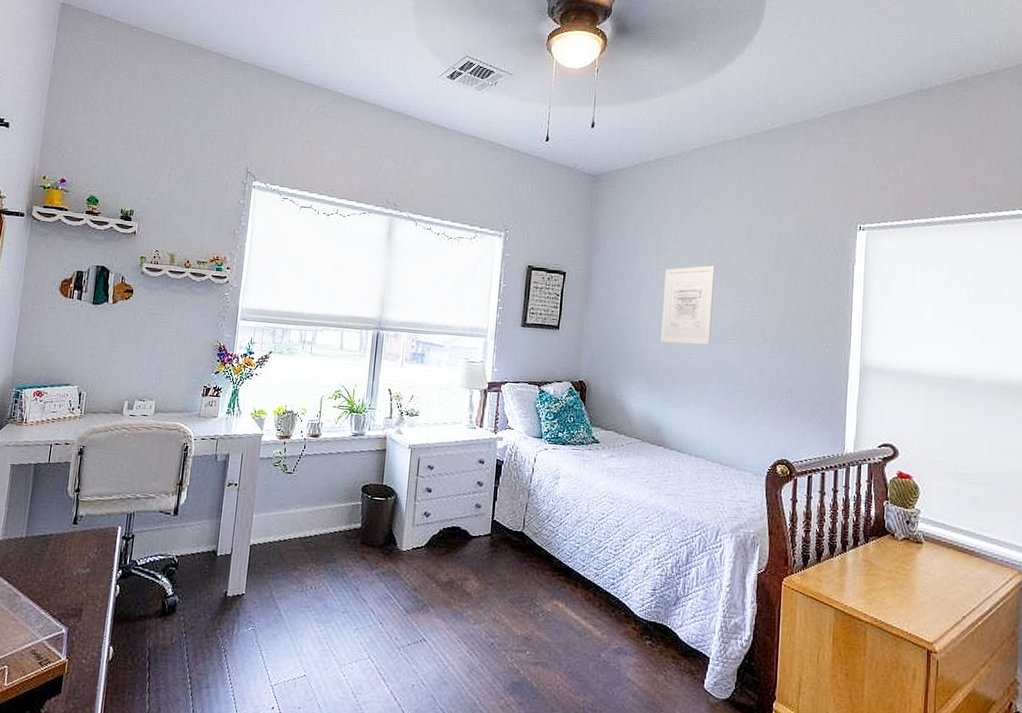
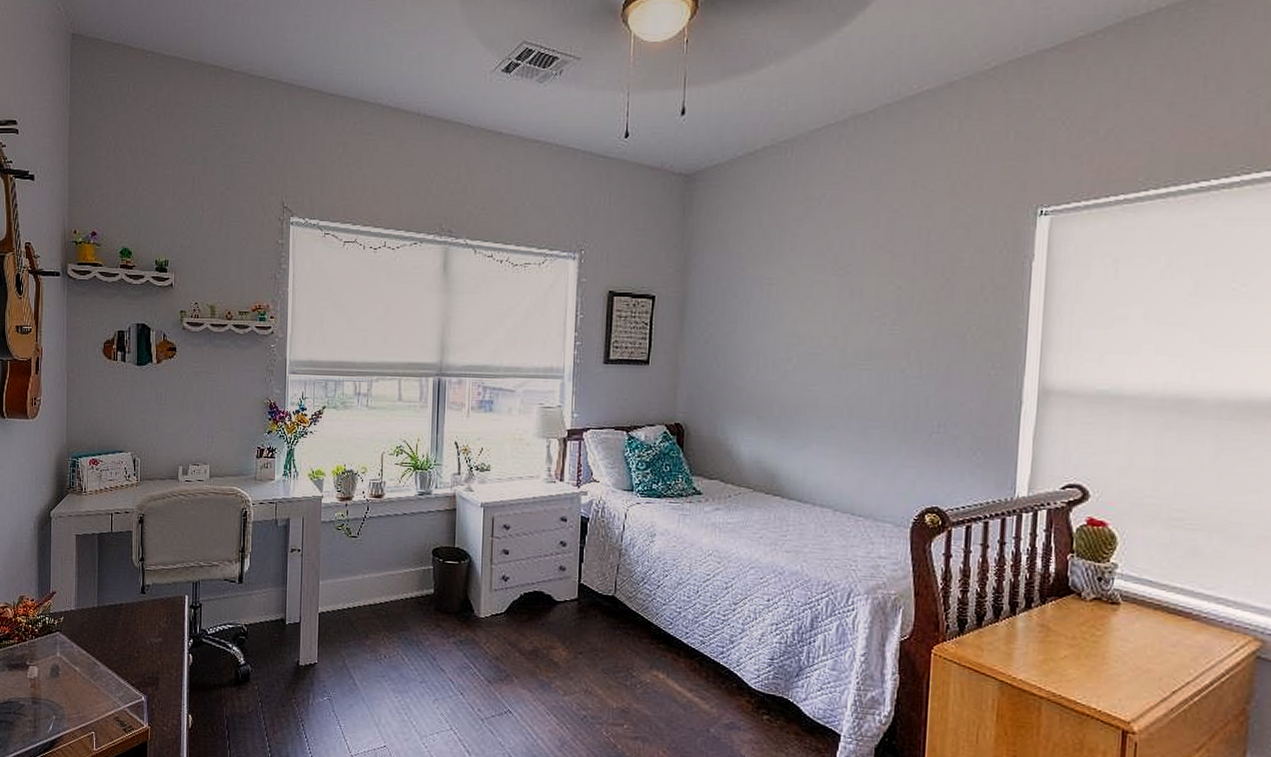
wall art: present [660,265,716,345] -> none [774,275,845,374]

